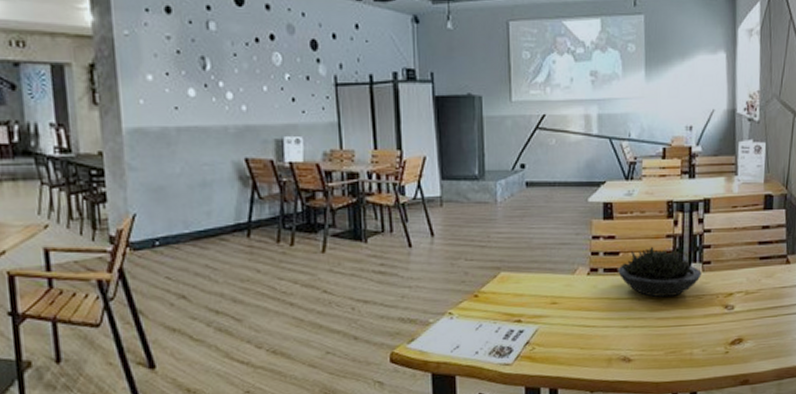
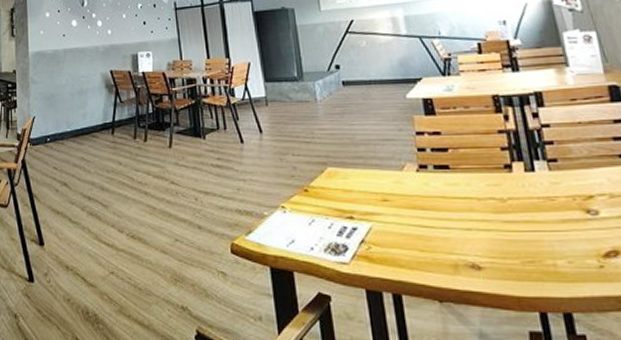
succulent plant: present [617,246,702,298] -> none [448,142,549,198]

